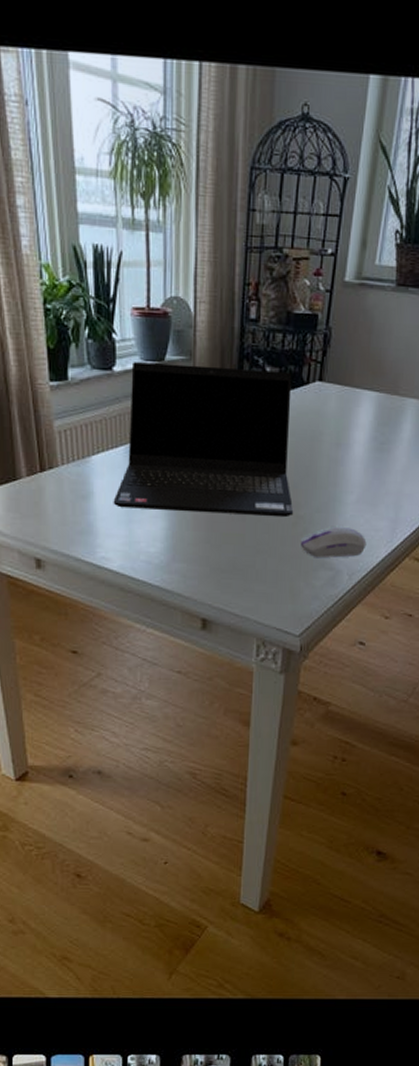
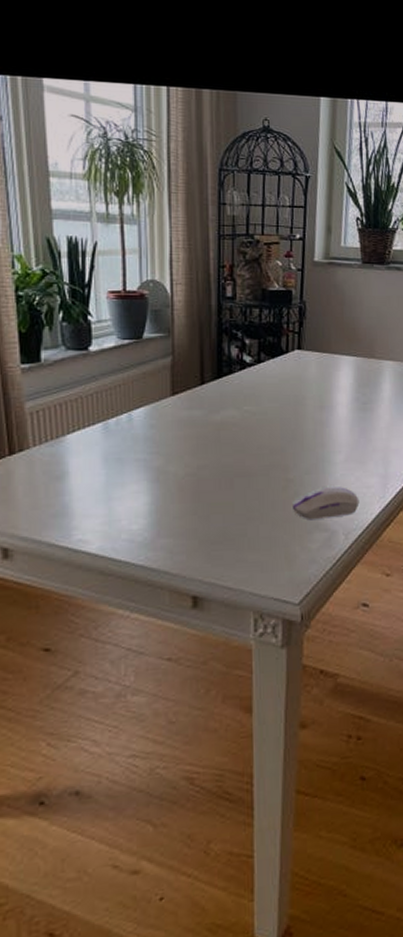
laptop computer: present [113,362,294,518] -> none [90,341,283,486]

